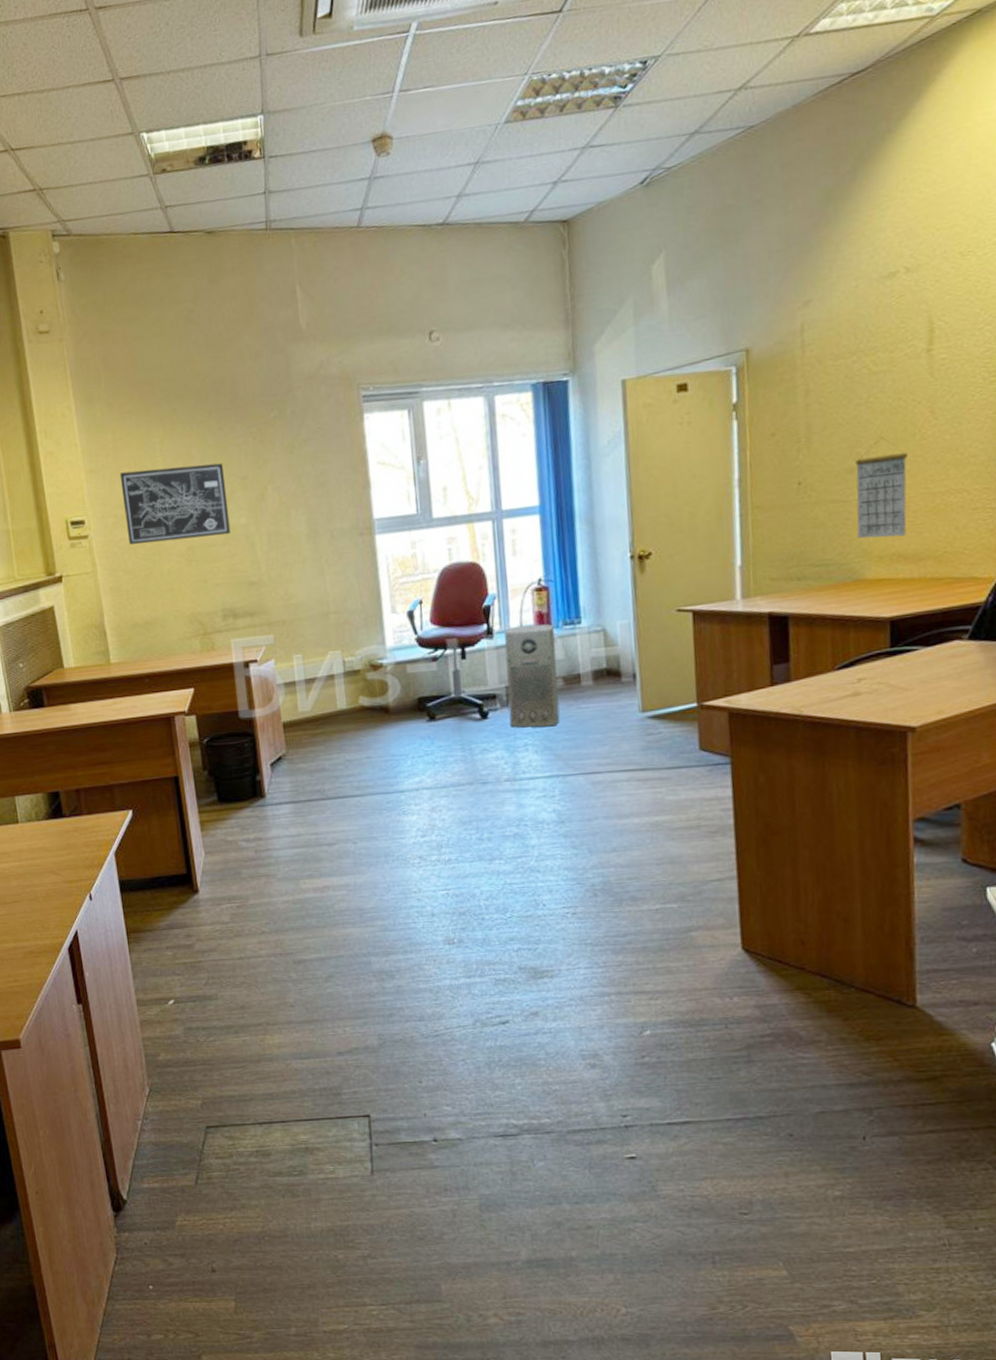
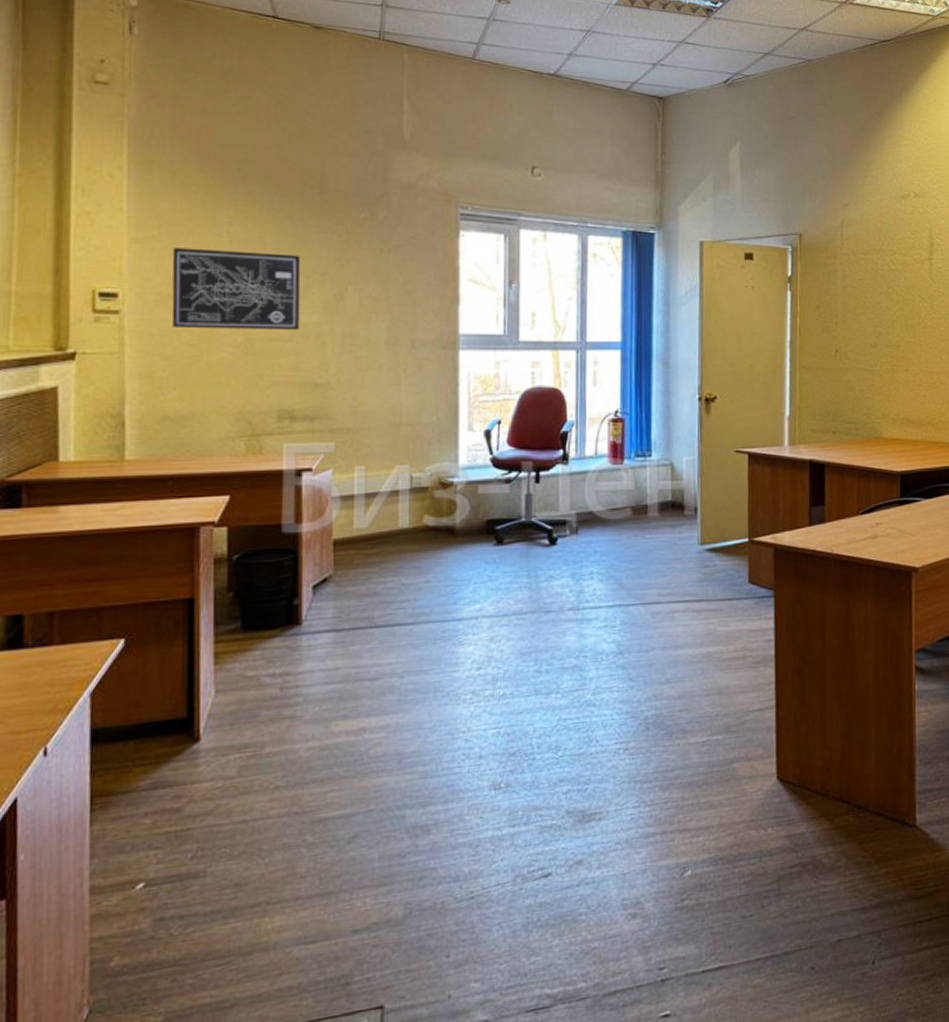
air purifier: present [504,624,560,728] -> none [578,453,627,556]
calendar: present [855,437,908,539] -> none [877,322,915,404]

